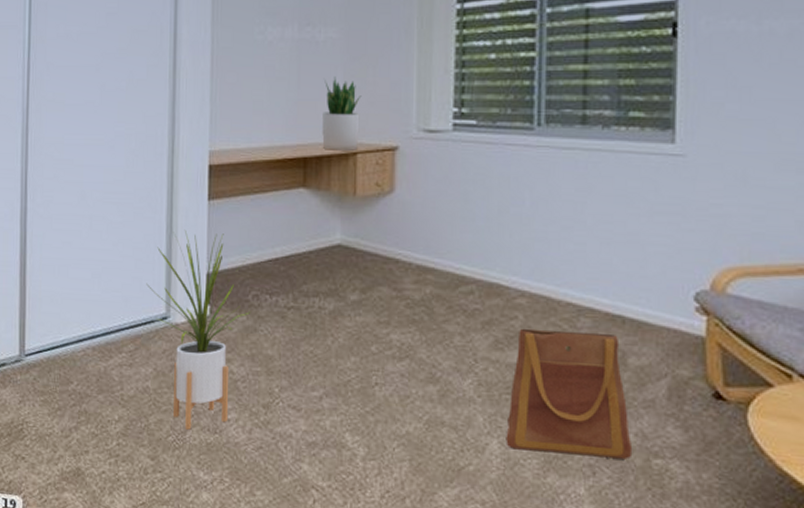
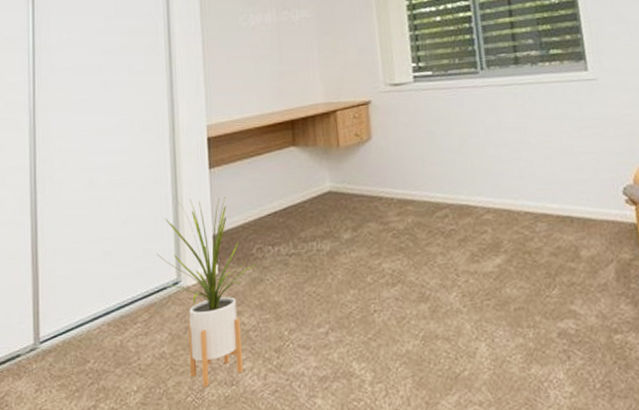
planter: present [322,76,360,152] -> none [303,49,337,112]
tote bag: present [506,328,633,460] -> none [489,233,597,349]

